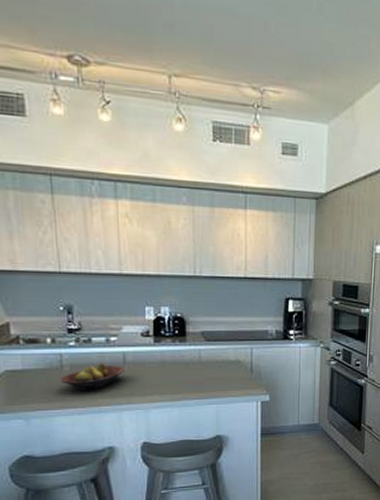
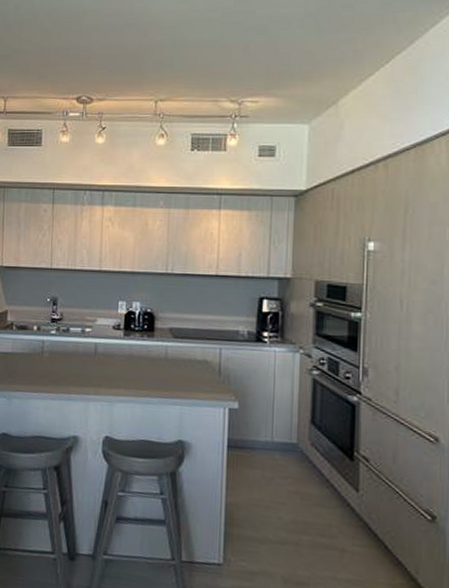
fruit bowl: present [59,363,125,391] -> none [39,352,95,378]

